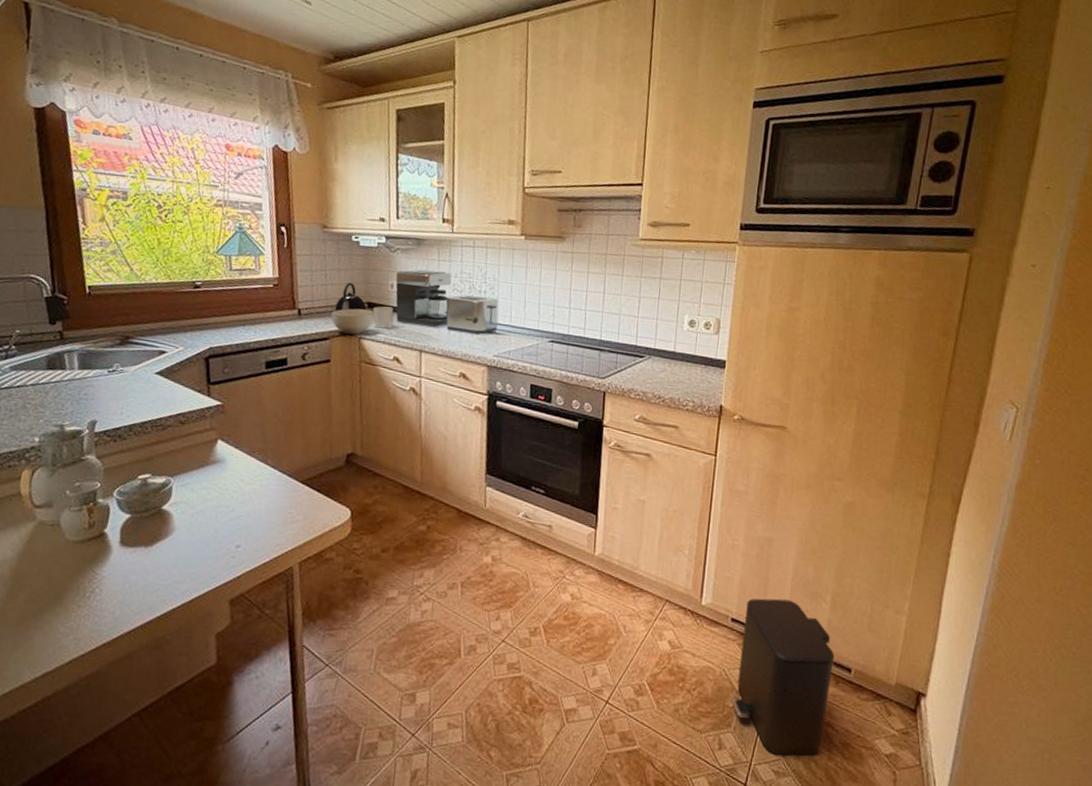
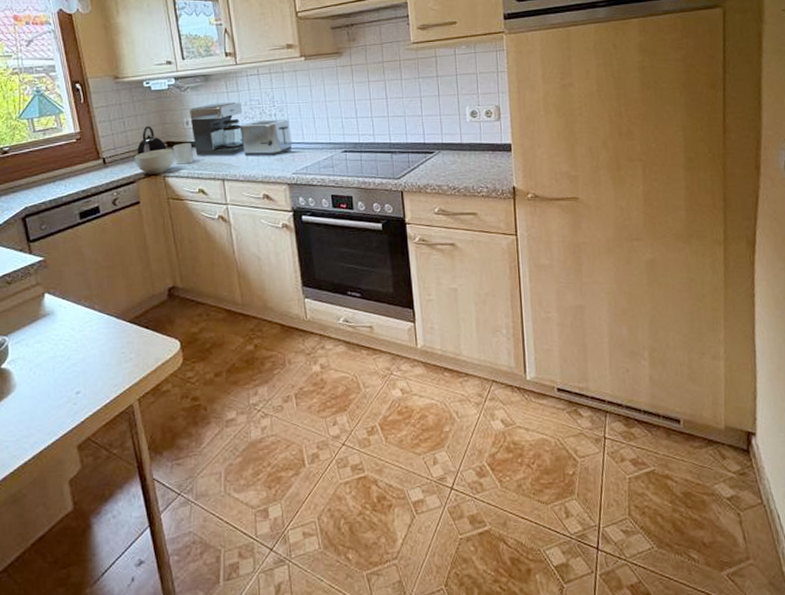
pedal bin: present [731,598,835,756] -> none [569,362,664,515]

